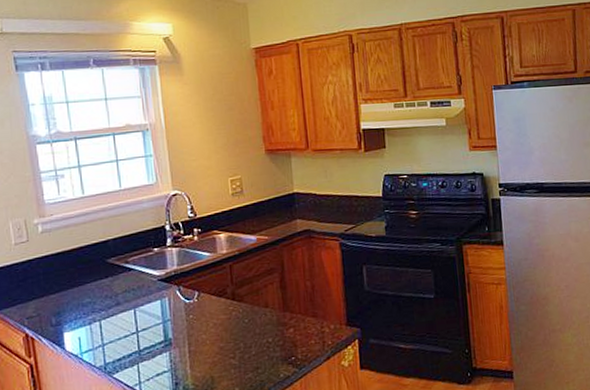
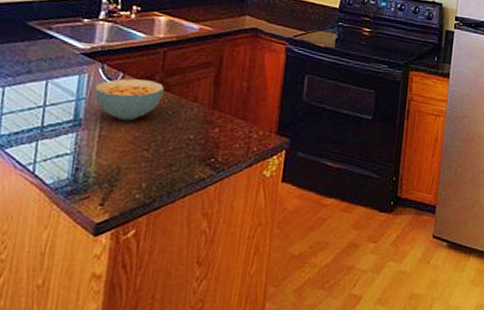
cereal bowl: none [176,294,237,335] -> present [95,78,164,121]

